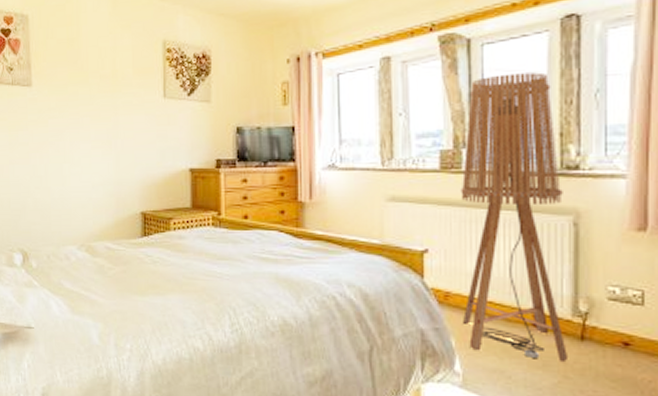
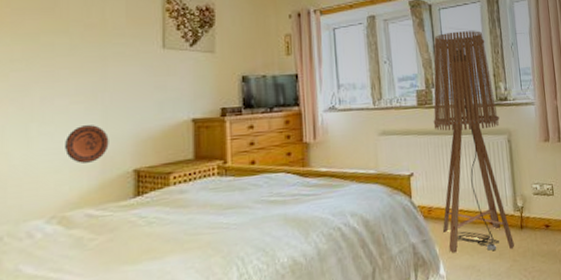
decorative plate: none [89,169,122,202] -> present [65,125,109,163]

